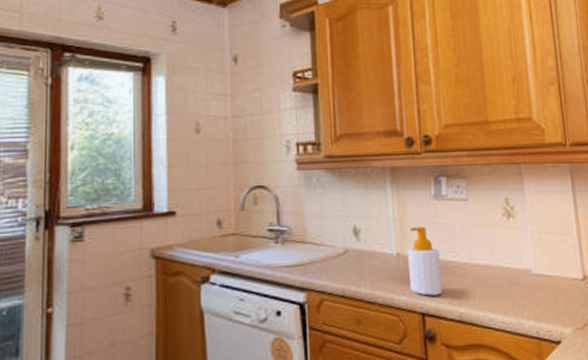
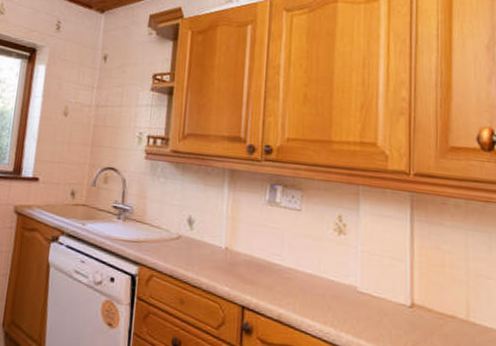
soap bottle: present [408,227,443,296] -> none [234,226,267,293]

